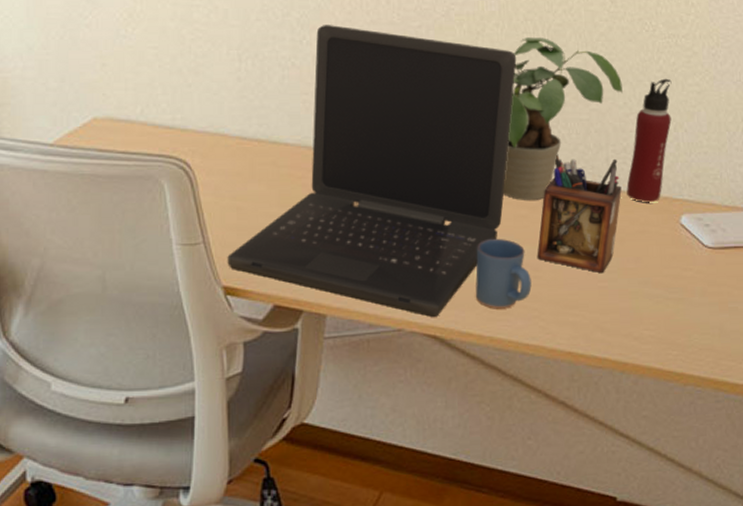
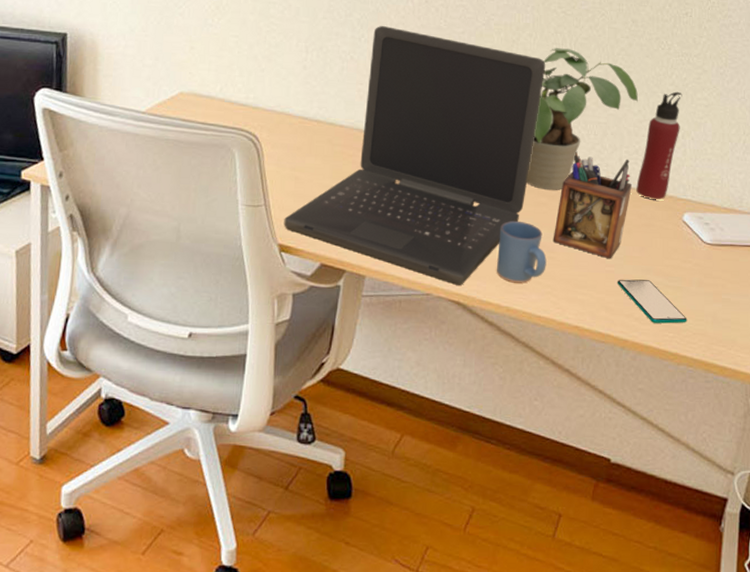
smartphone: none [611,294,692,341] -> present [617,279,687,324]

